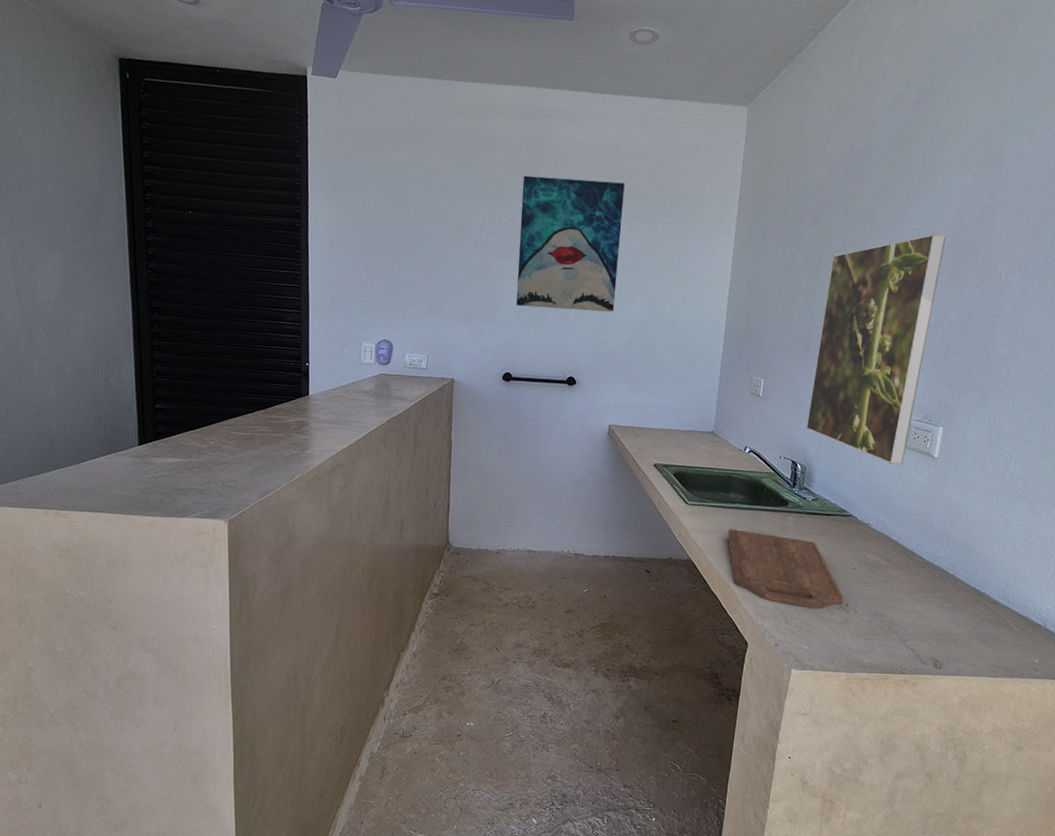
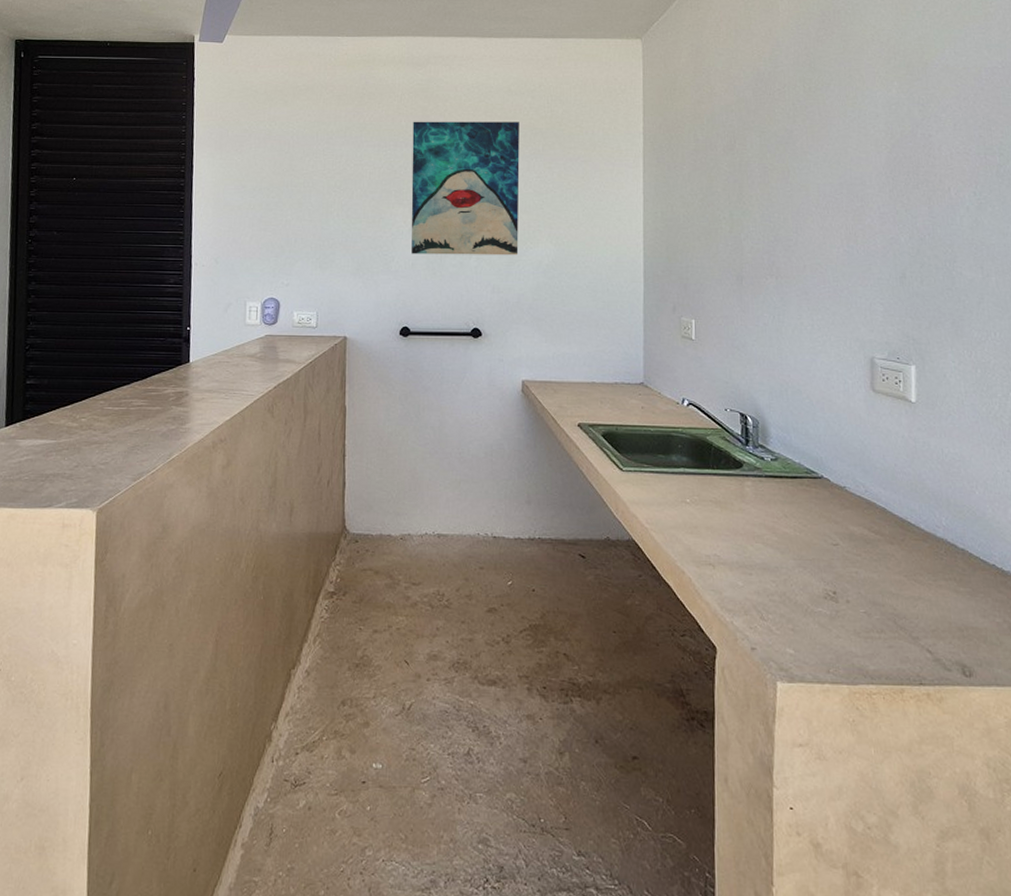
cutting board: present [727,529,843,609] -> none [674,499,829,599]
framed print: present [806,234,947,465] -> none [751,152,879,413]

